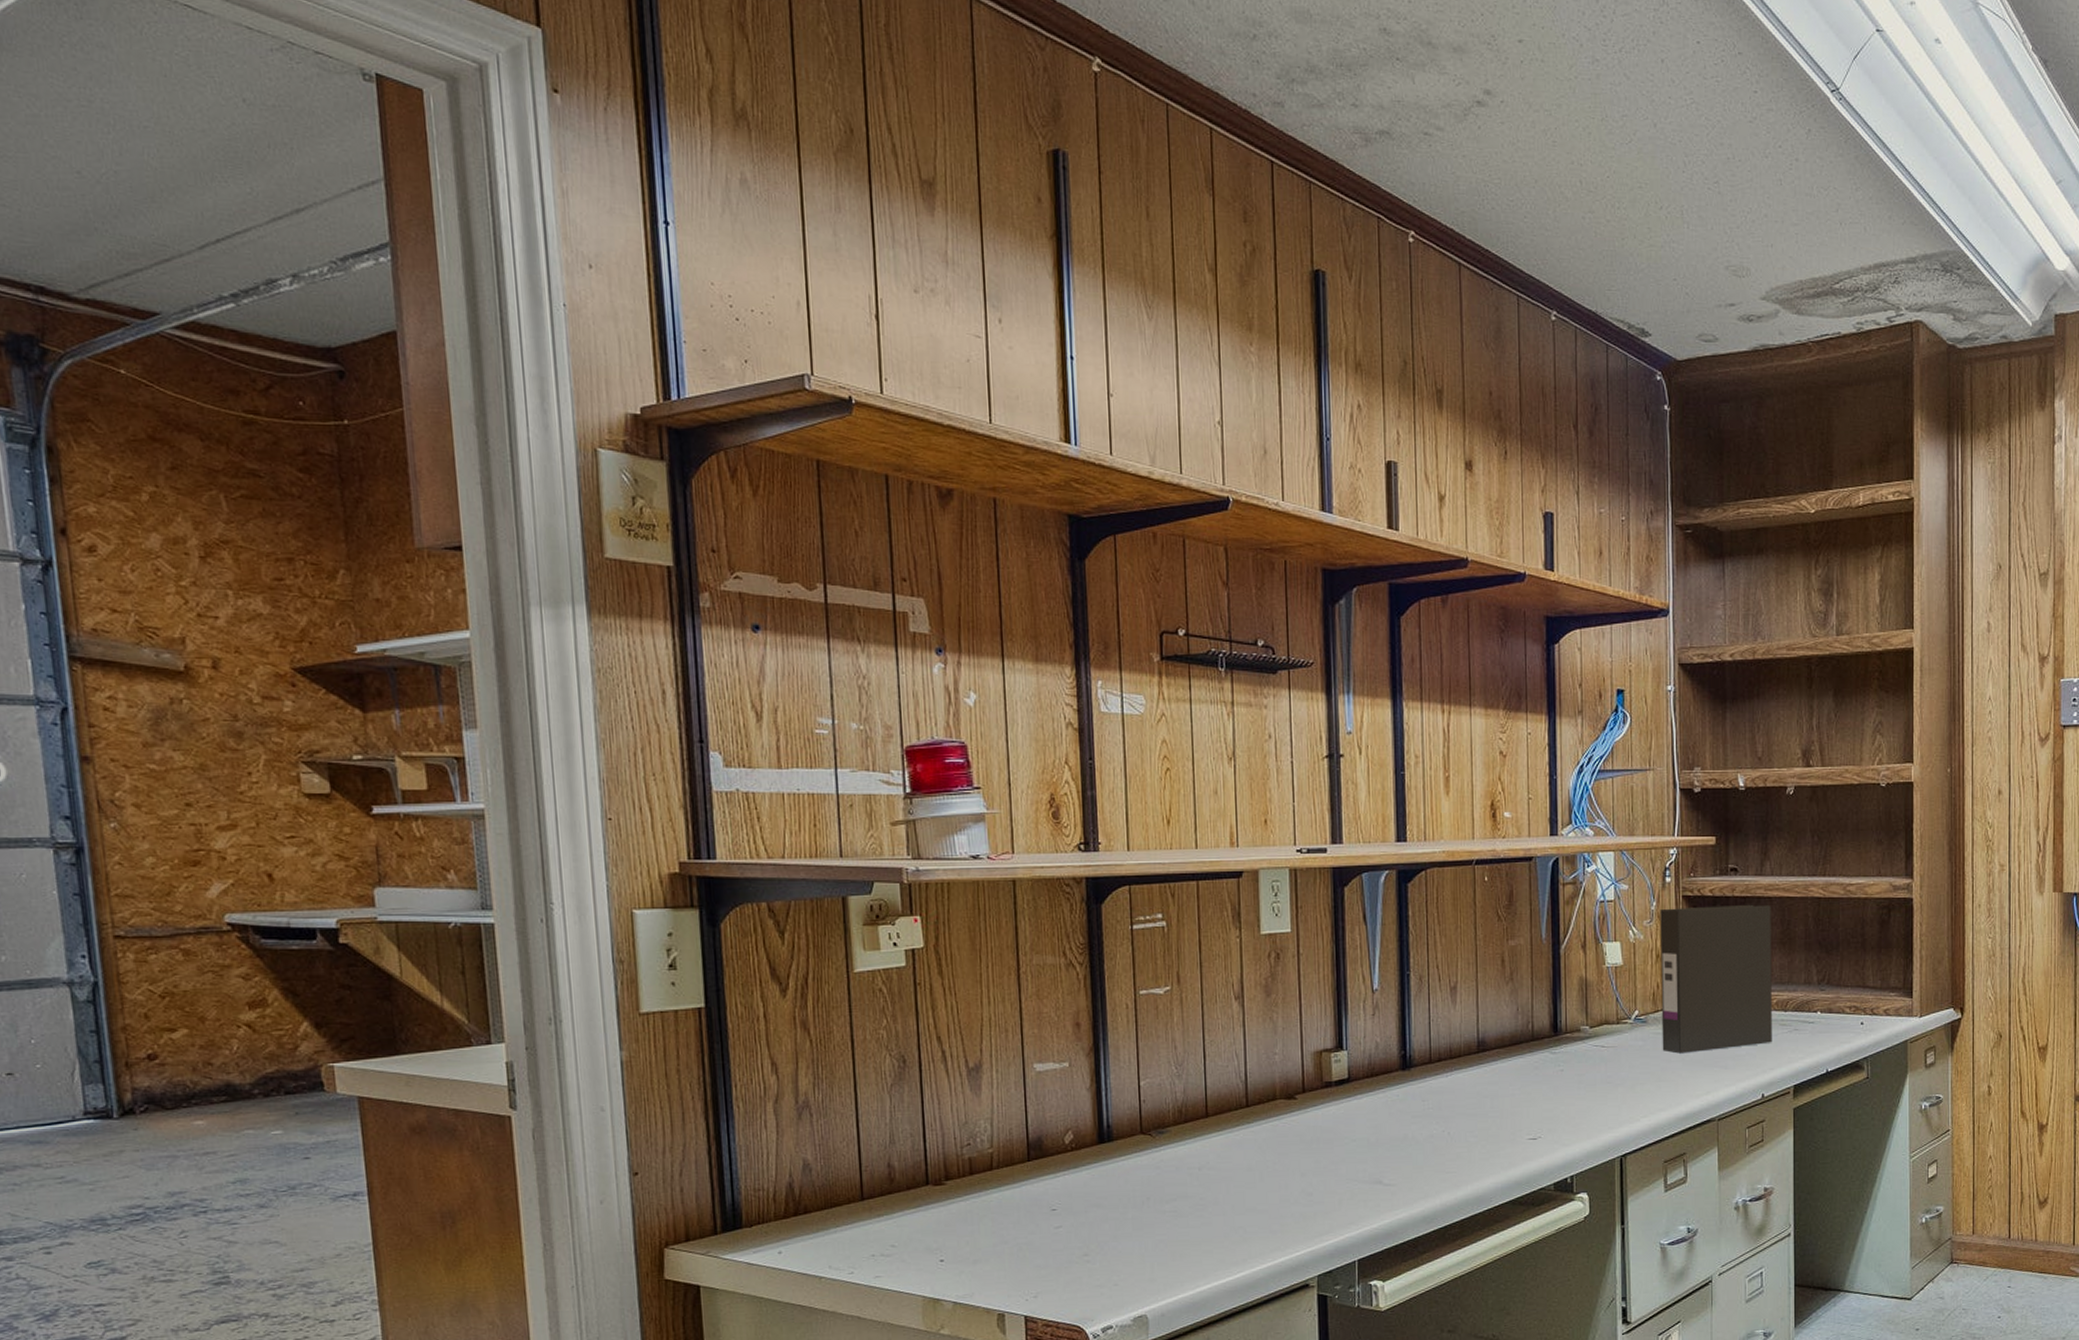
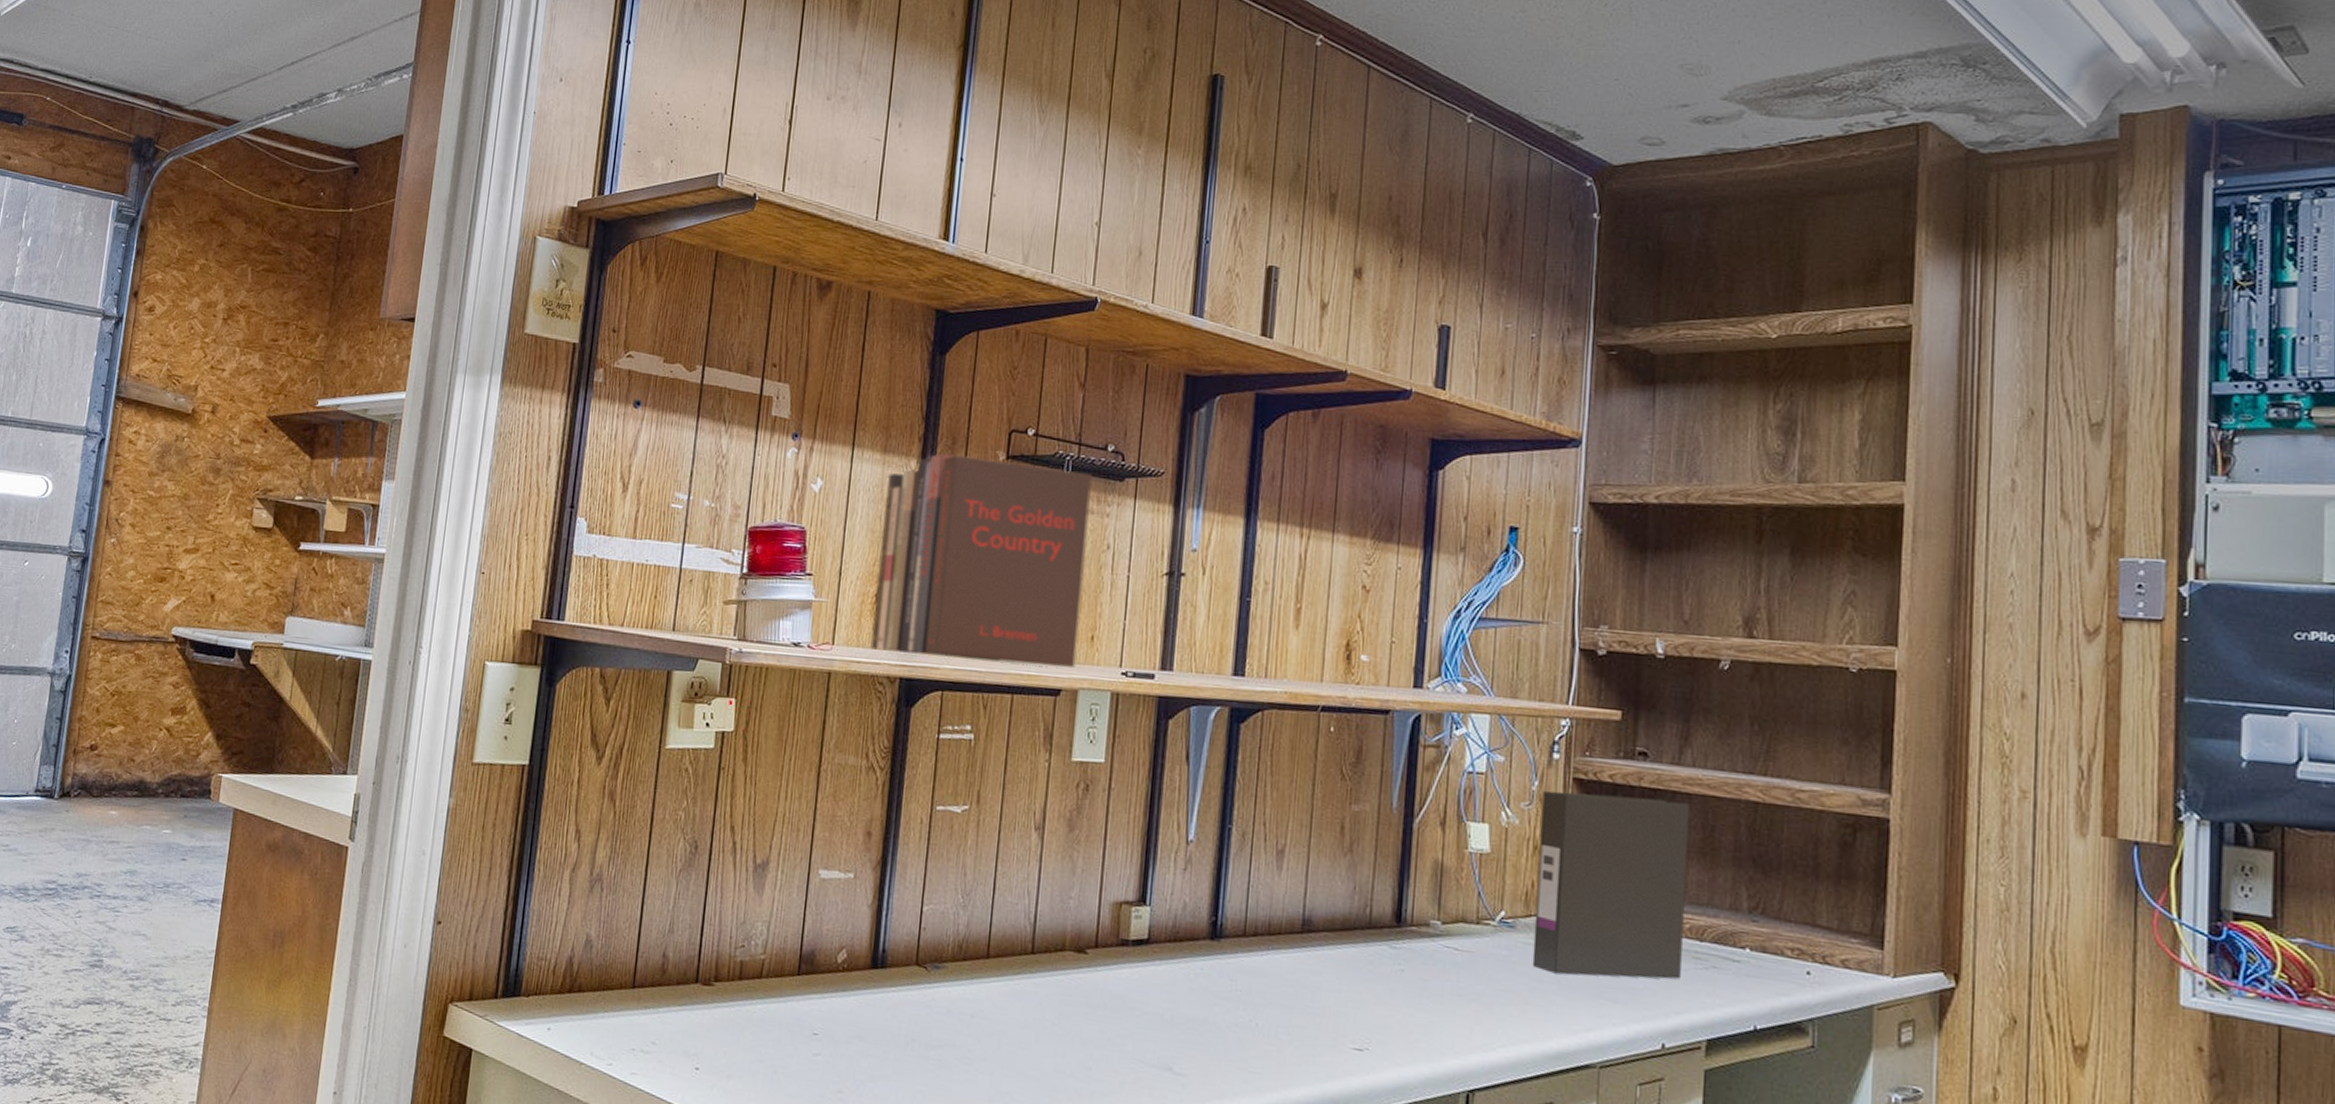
books: none [1043,659,1253,855] -> present [870,453,1092,668]

